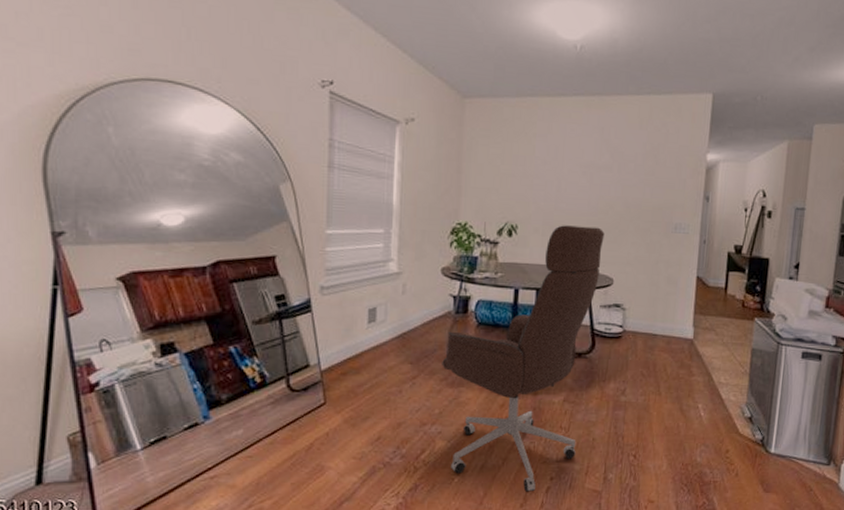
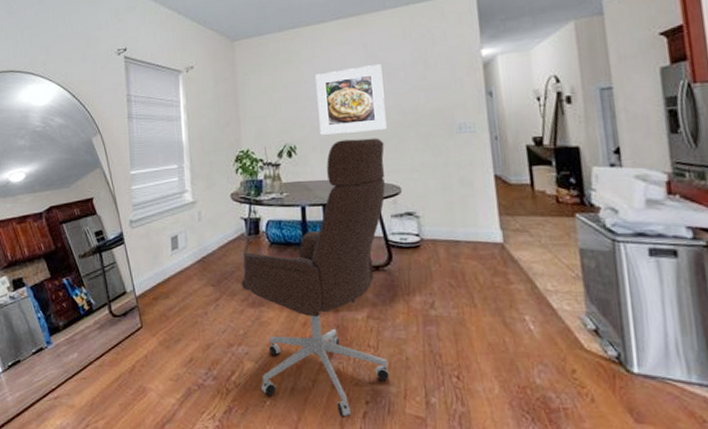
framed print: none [544,151,615,220] -> present [315,64,387,135]

